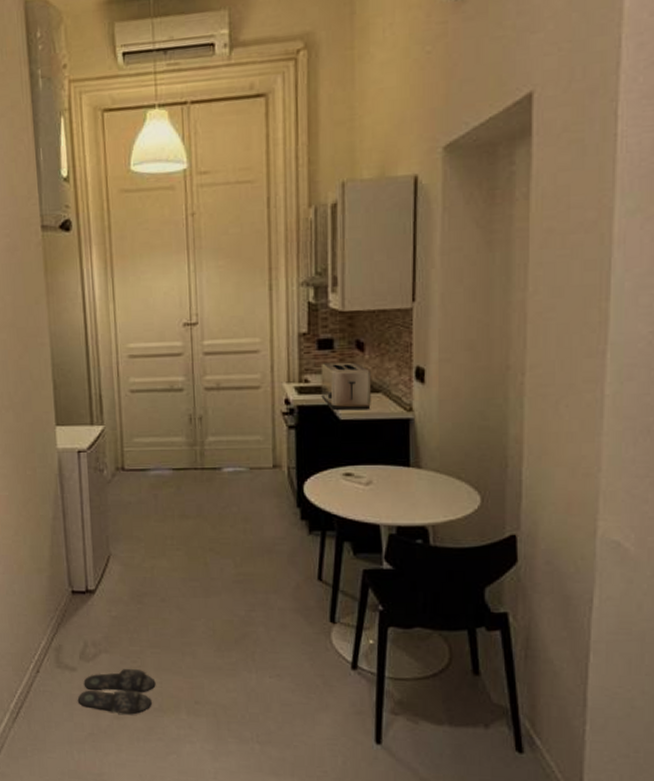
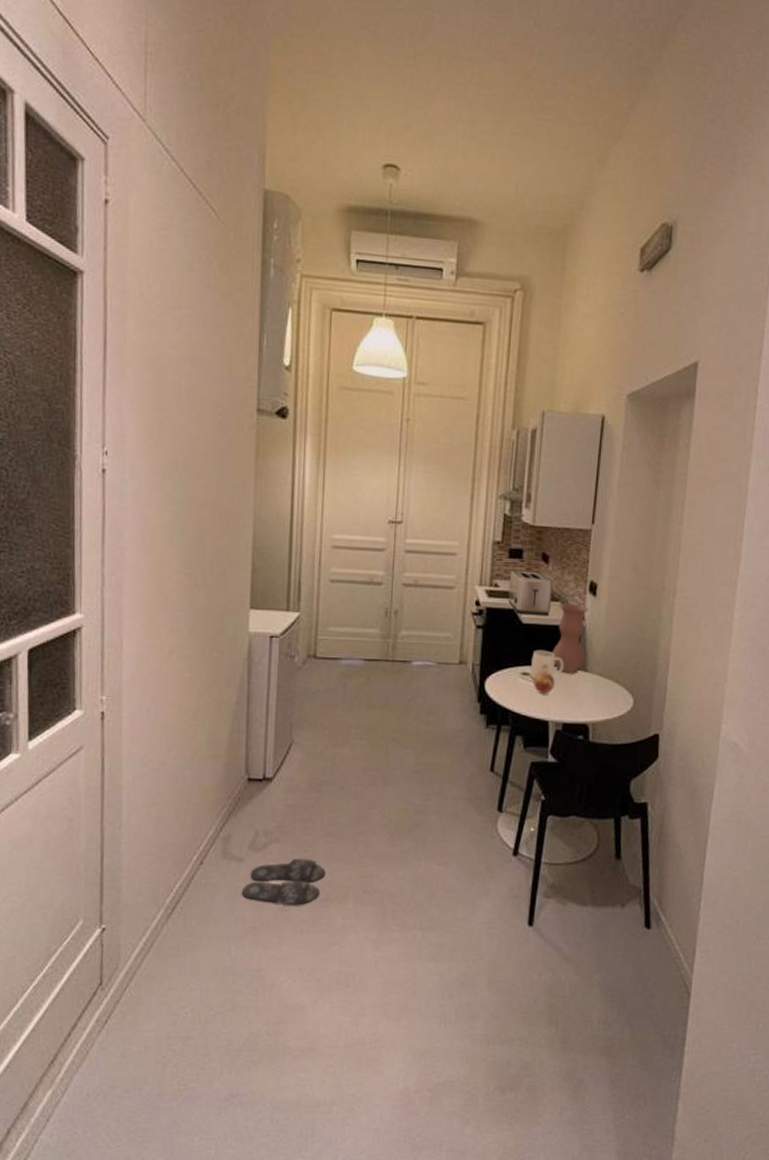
mug: none [354,447,392,480] -> present [531,649,564,679]
fruit: none [358,471,383,495] -> present [533,671,555,694]
vase: none [376,394,418,472] -> present [551,603,589,674]

